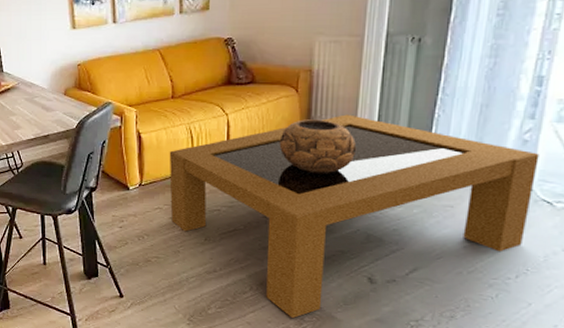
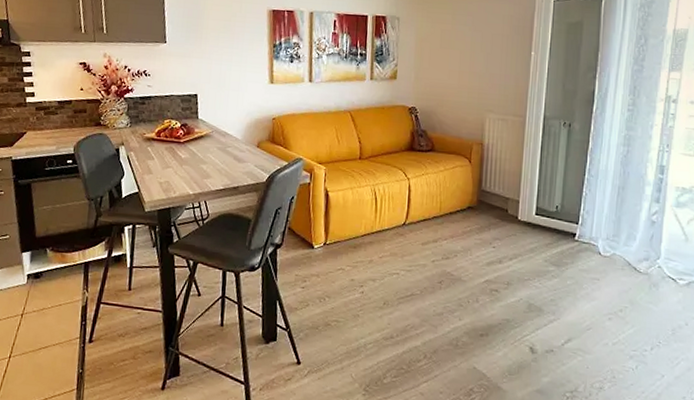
coffee table: present [169,114,540,318] -> none [353,187,664,388]
decorative bowl: present [279,119,357,174] -> none [454,189,520,243]

